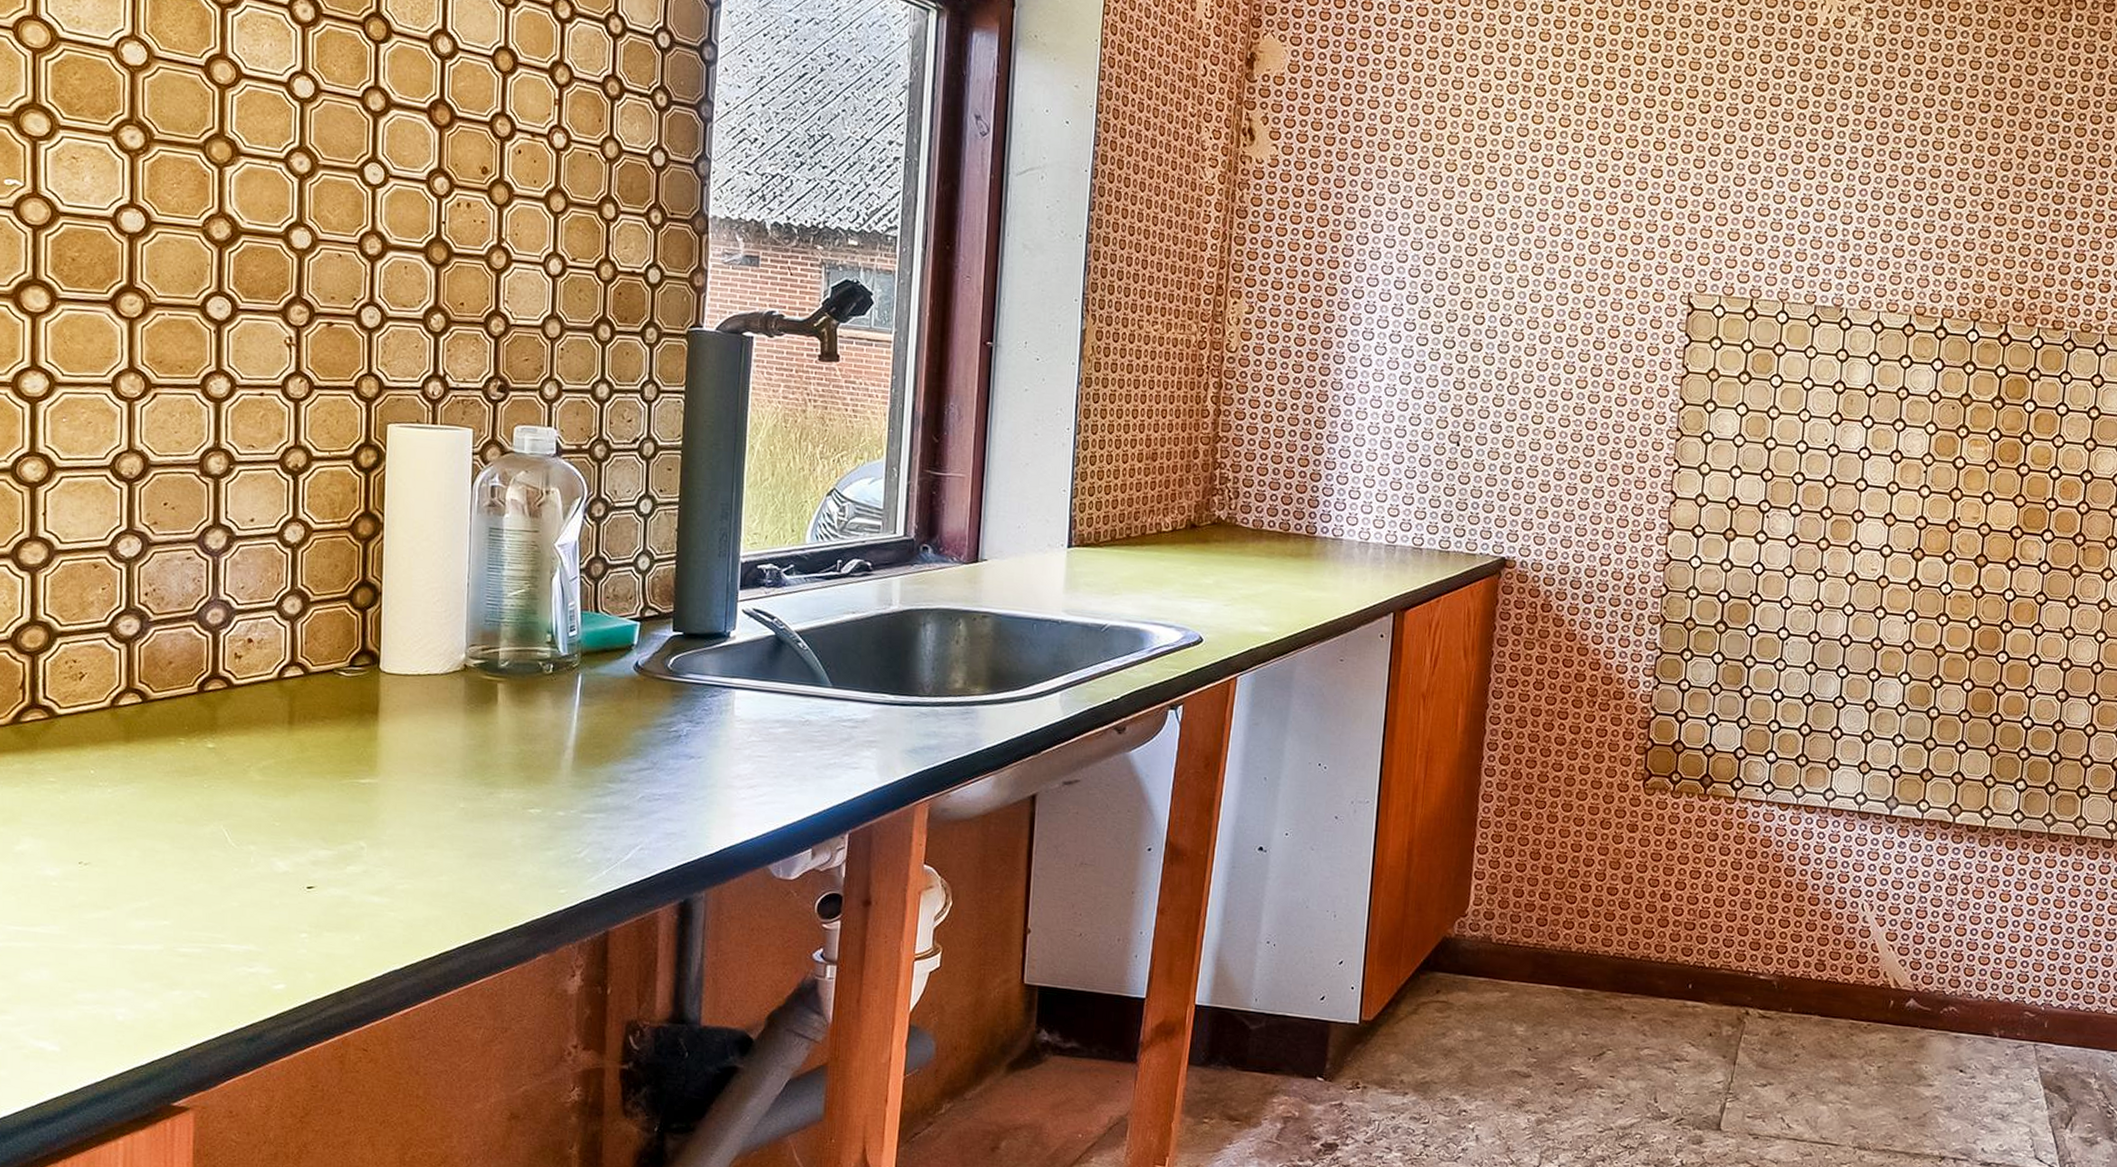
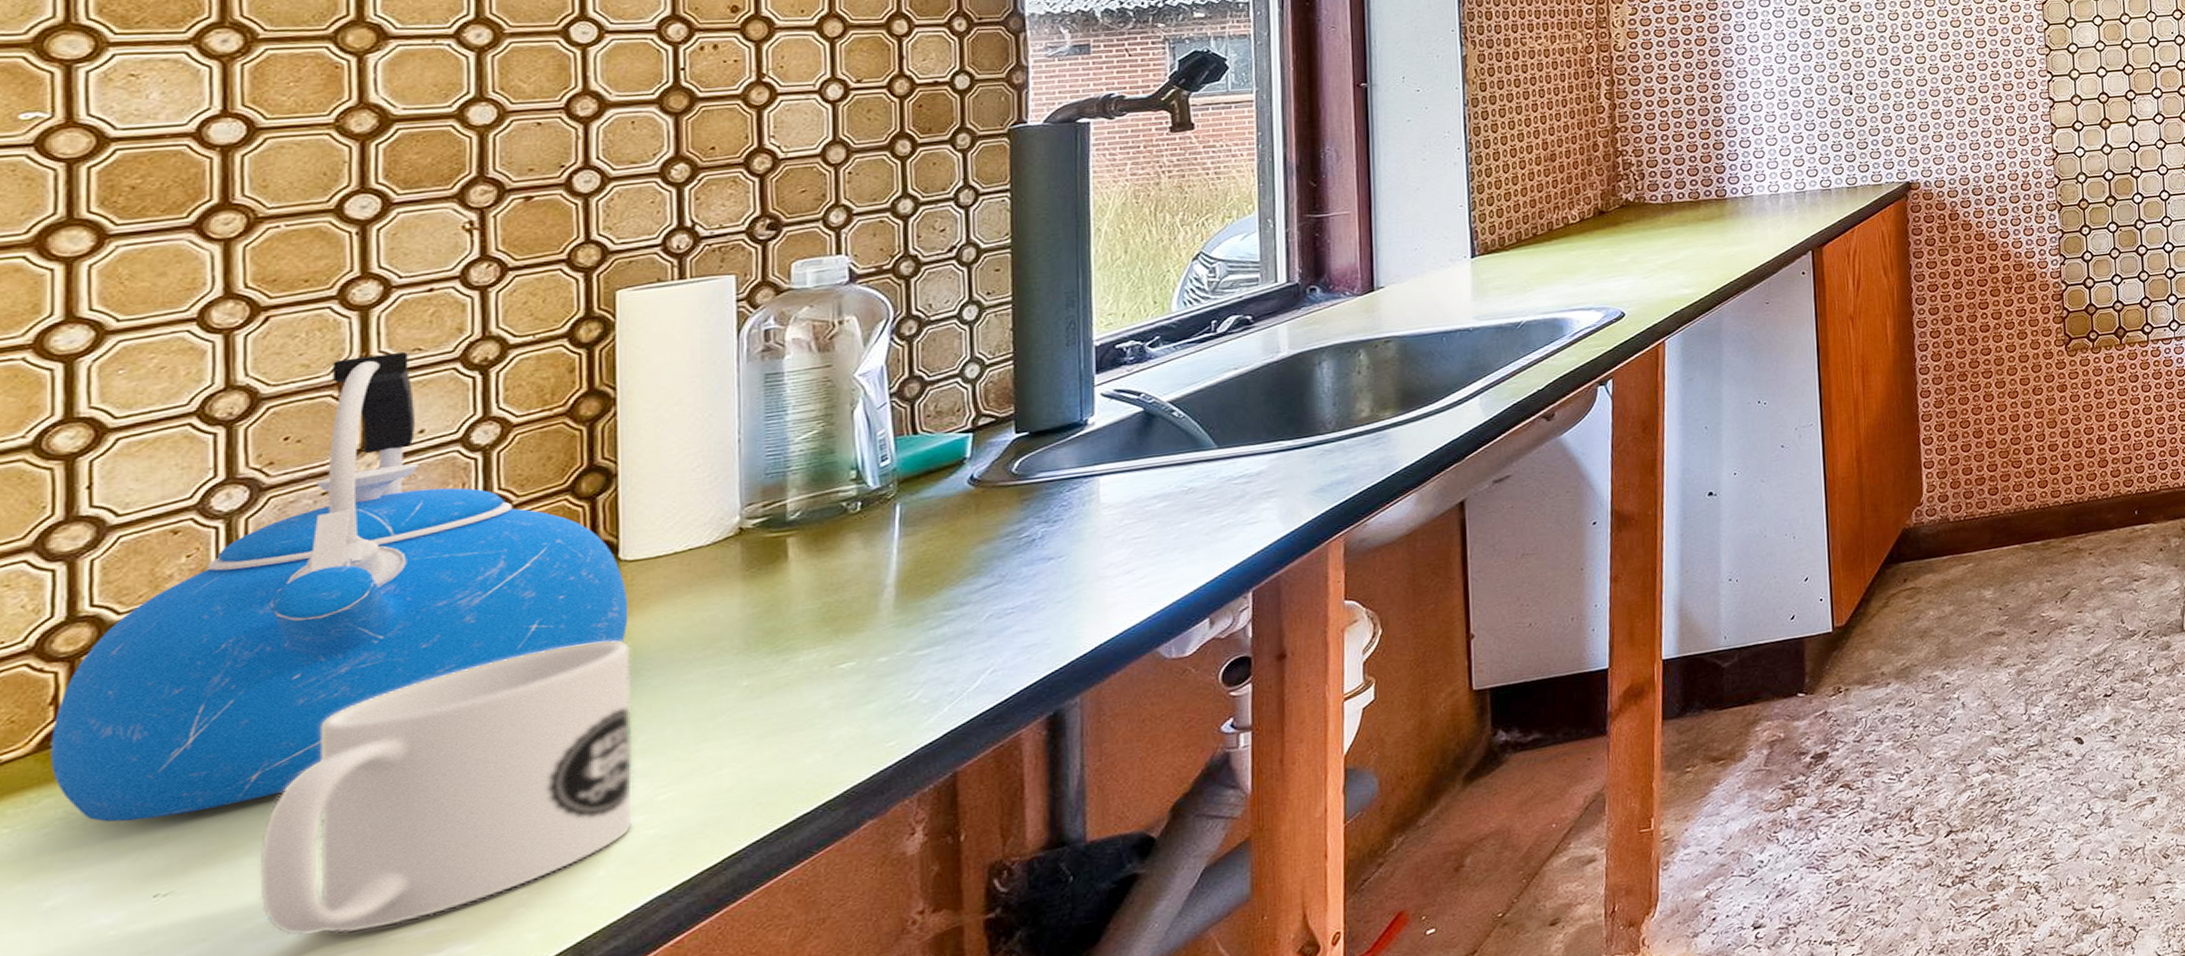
kettle: none [20,443,385,805] -> present [50,351,629,822]
mug: none [141,735,385,937] -> present [257,640,634,937]

